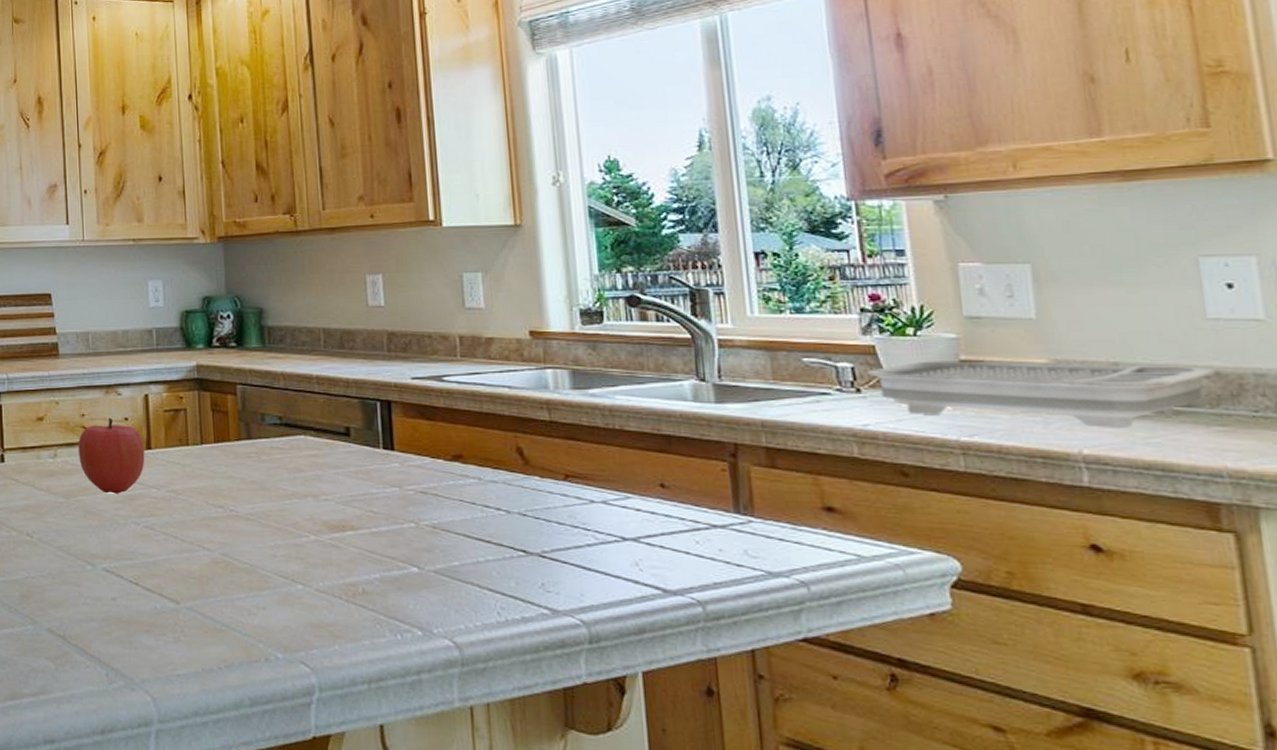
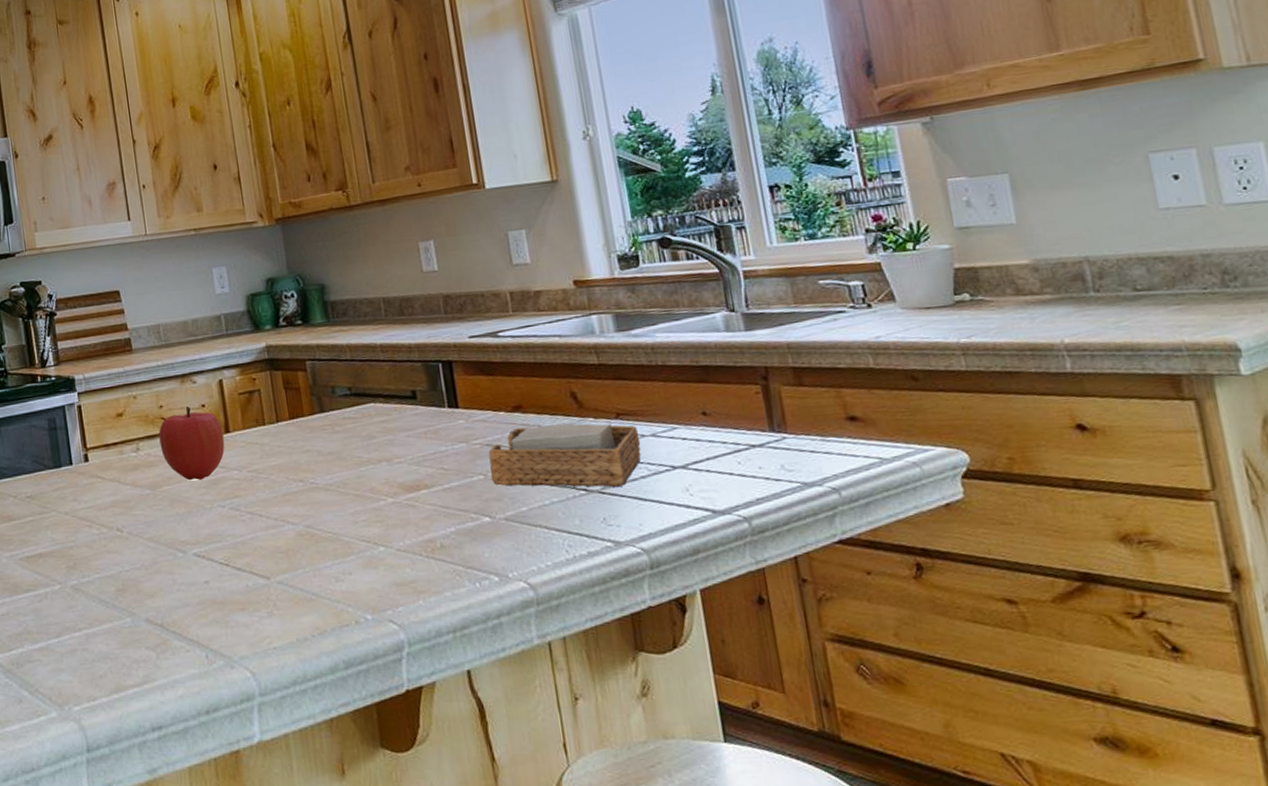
napkin holder: none [422,478,589,552] -> present [488,423,641,487]
dish rack: present [866,360,1217,428] -> none [874,253,1171,322]

